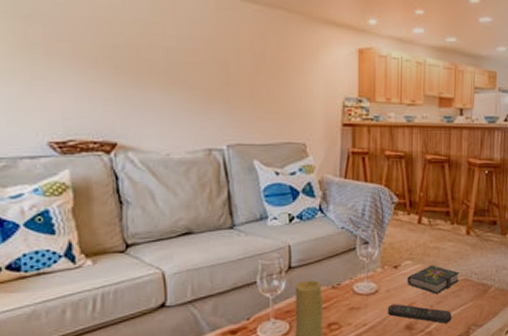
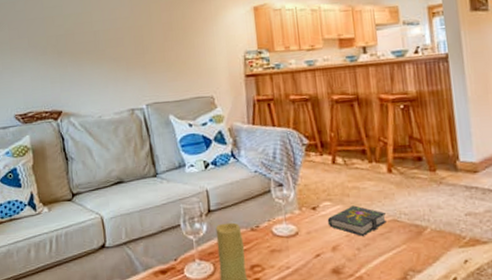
remote control: present [388,304,452,323] -> none [311,246,384,268]

